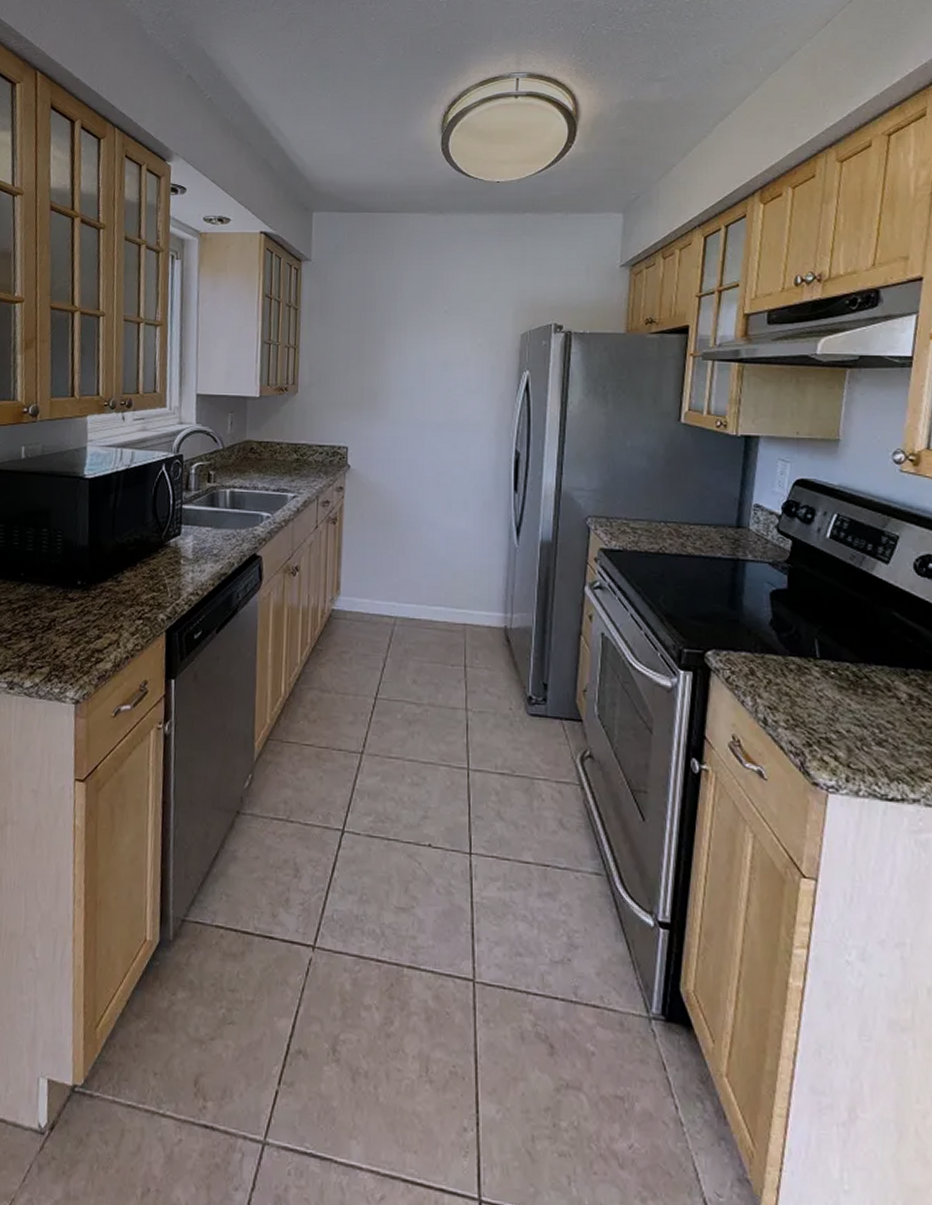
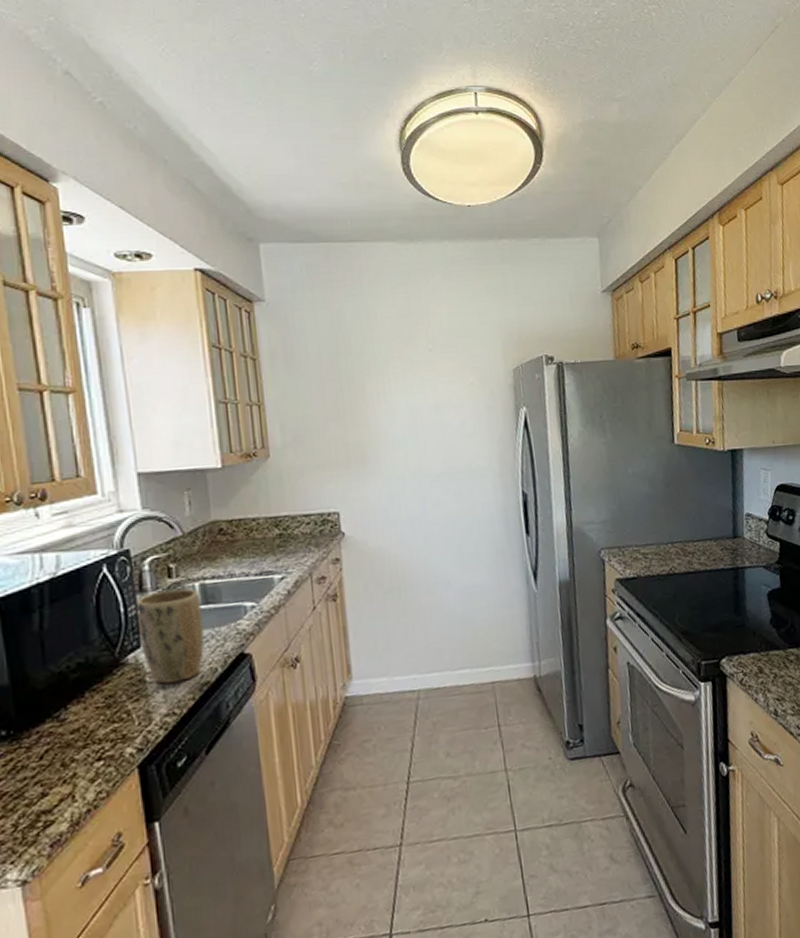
plant pot: none [180,492,229,569] -> present [136,588,205,684]

